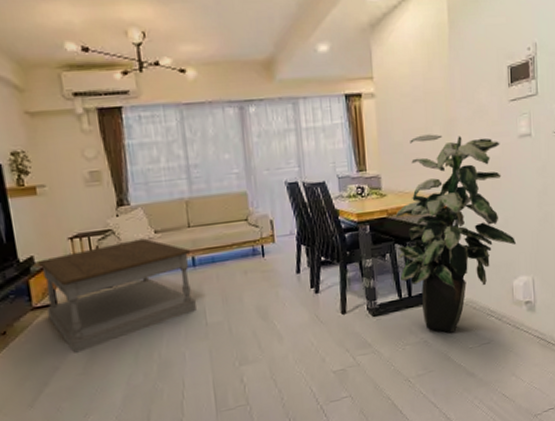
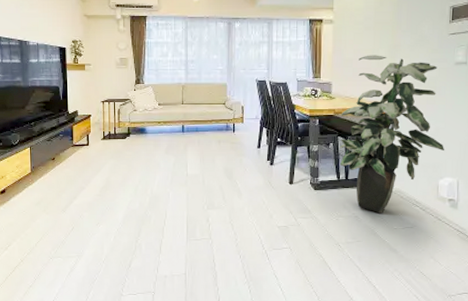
coffee table: present [38,238,196,353] -> none [80,108,182,180]

